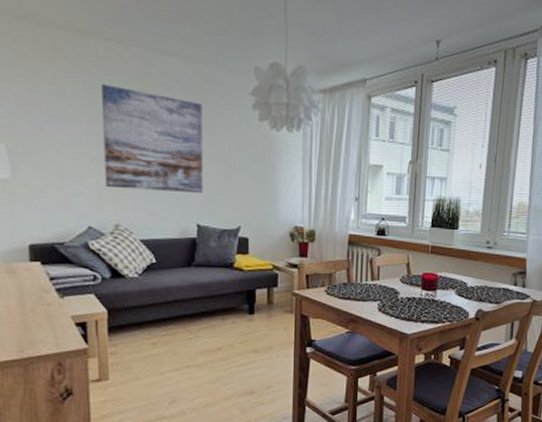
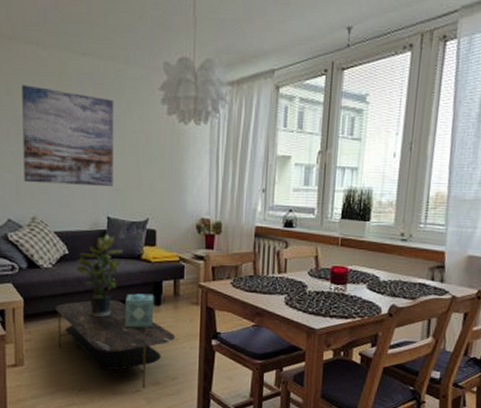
coffee table: none [142,310,270,398] -> present [55,300,176,388]
potted plant: none [163,242,215,327] -> present [75,234,123,317]
decorative box: none [217,302,248,338] -> present [125,293,155,328]

